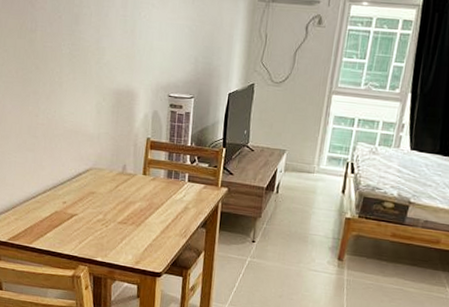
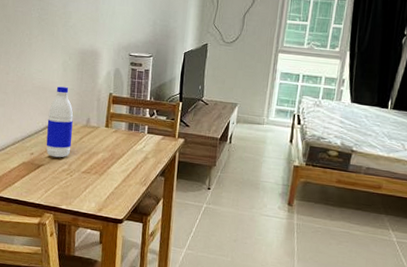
water bottle: none [79,130,109,207] -> present [46,86,74,158]

